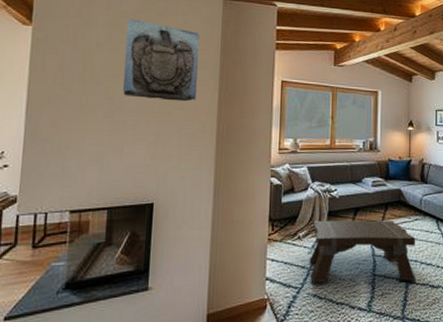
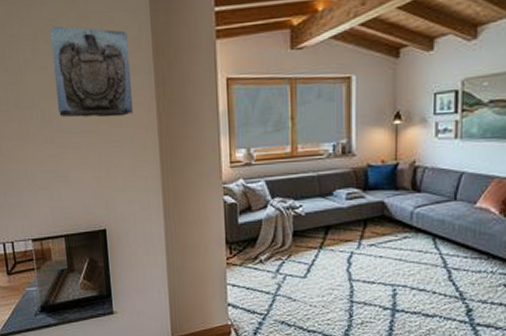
coffee table: present [309,220,416,284] -> none [275,239,405,310]

